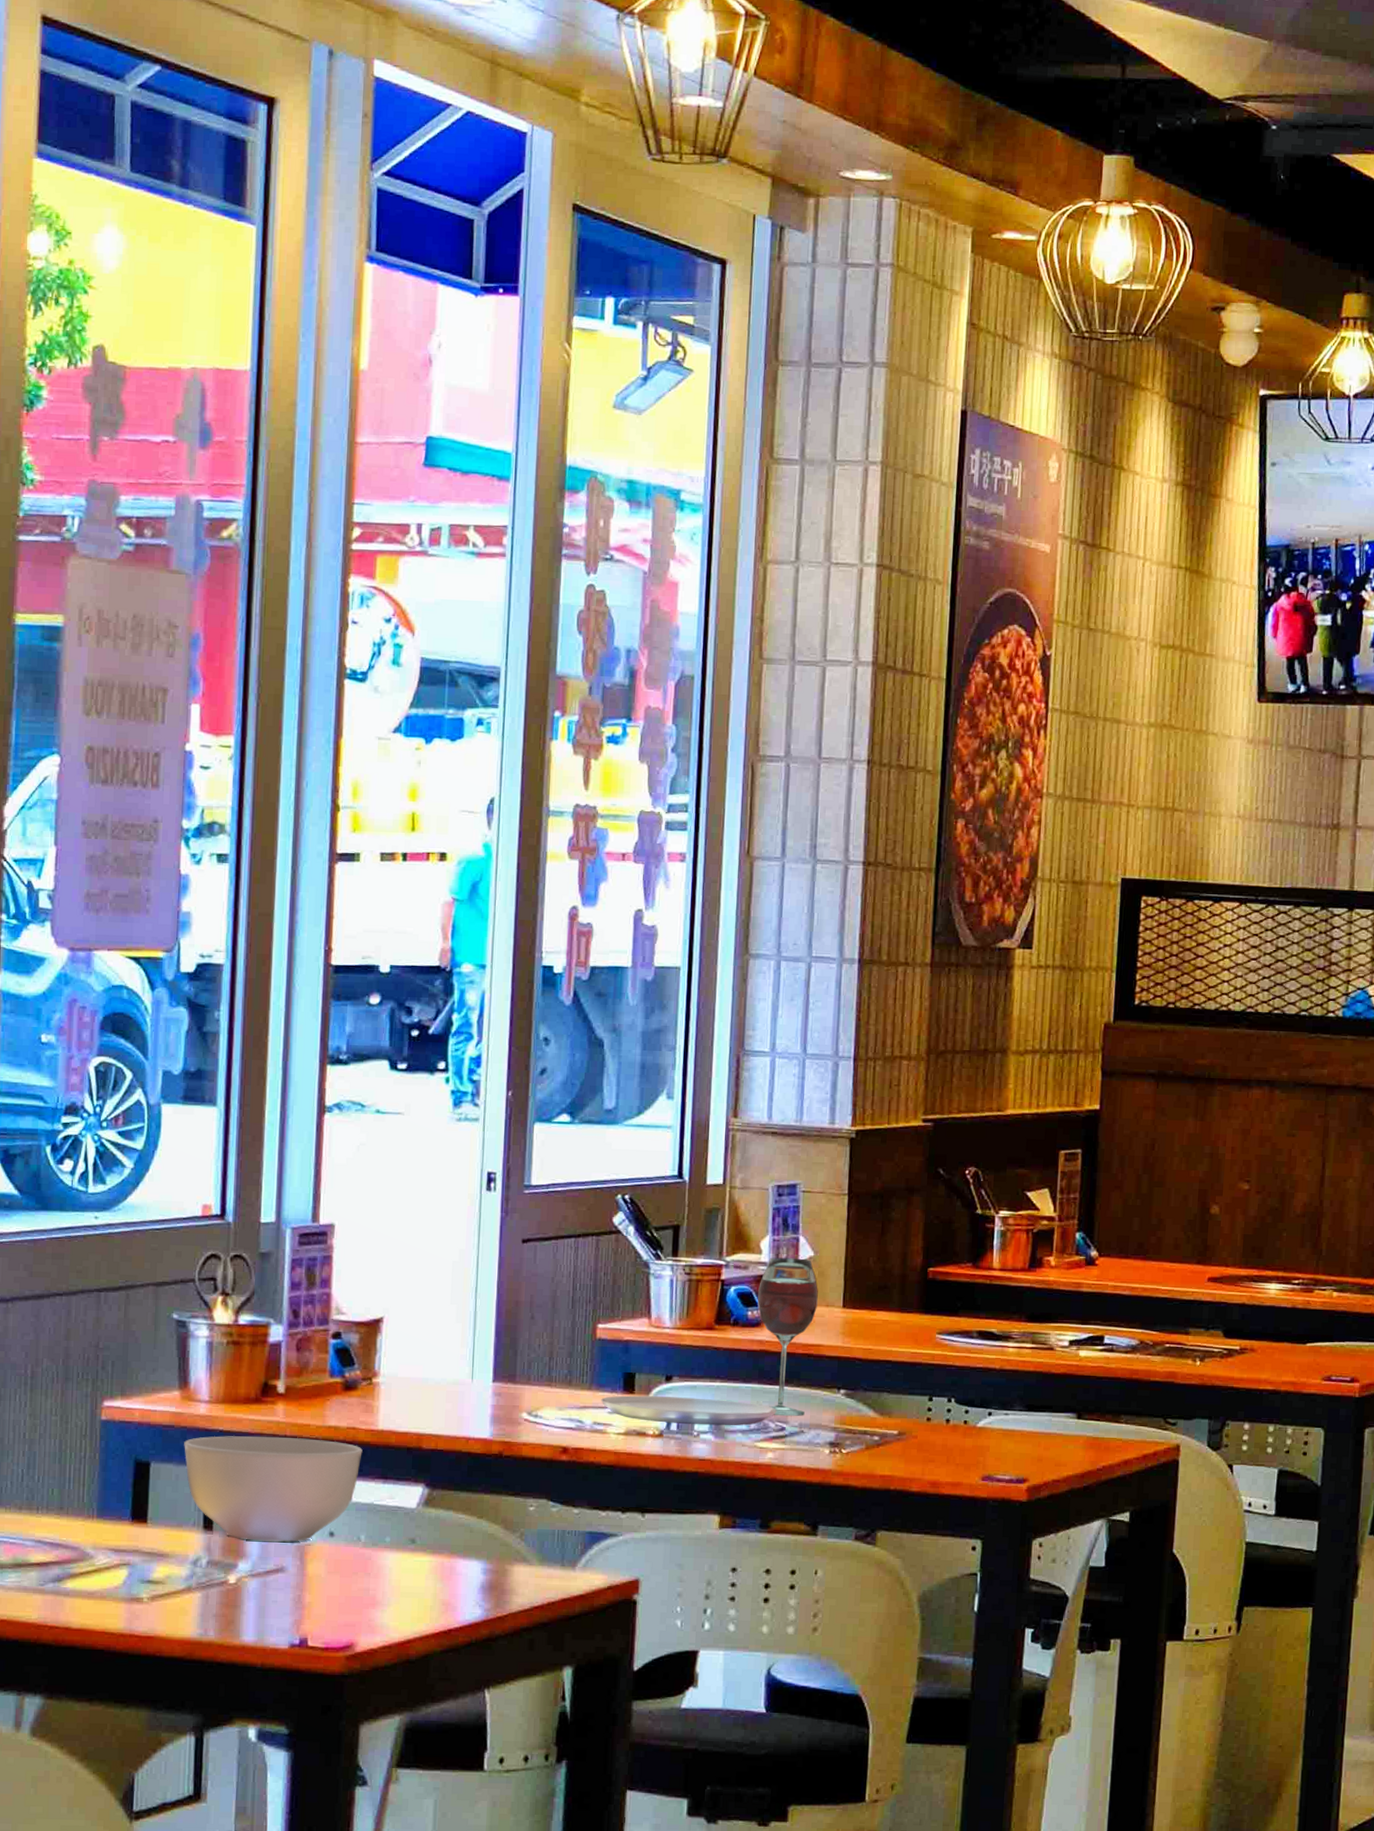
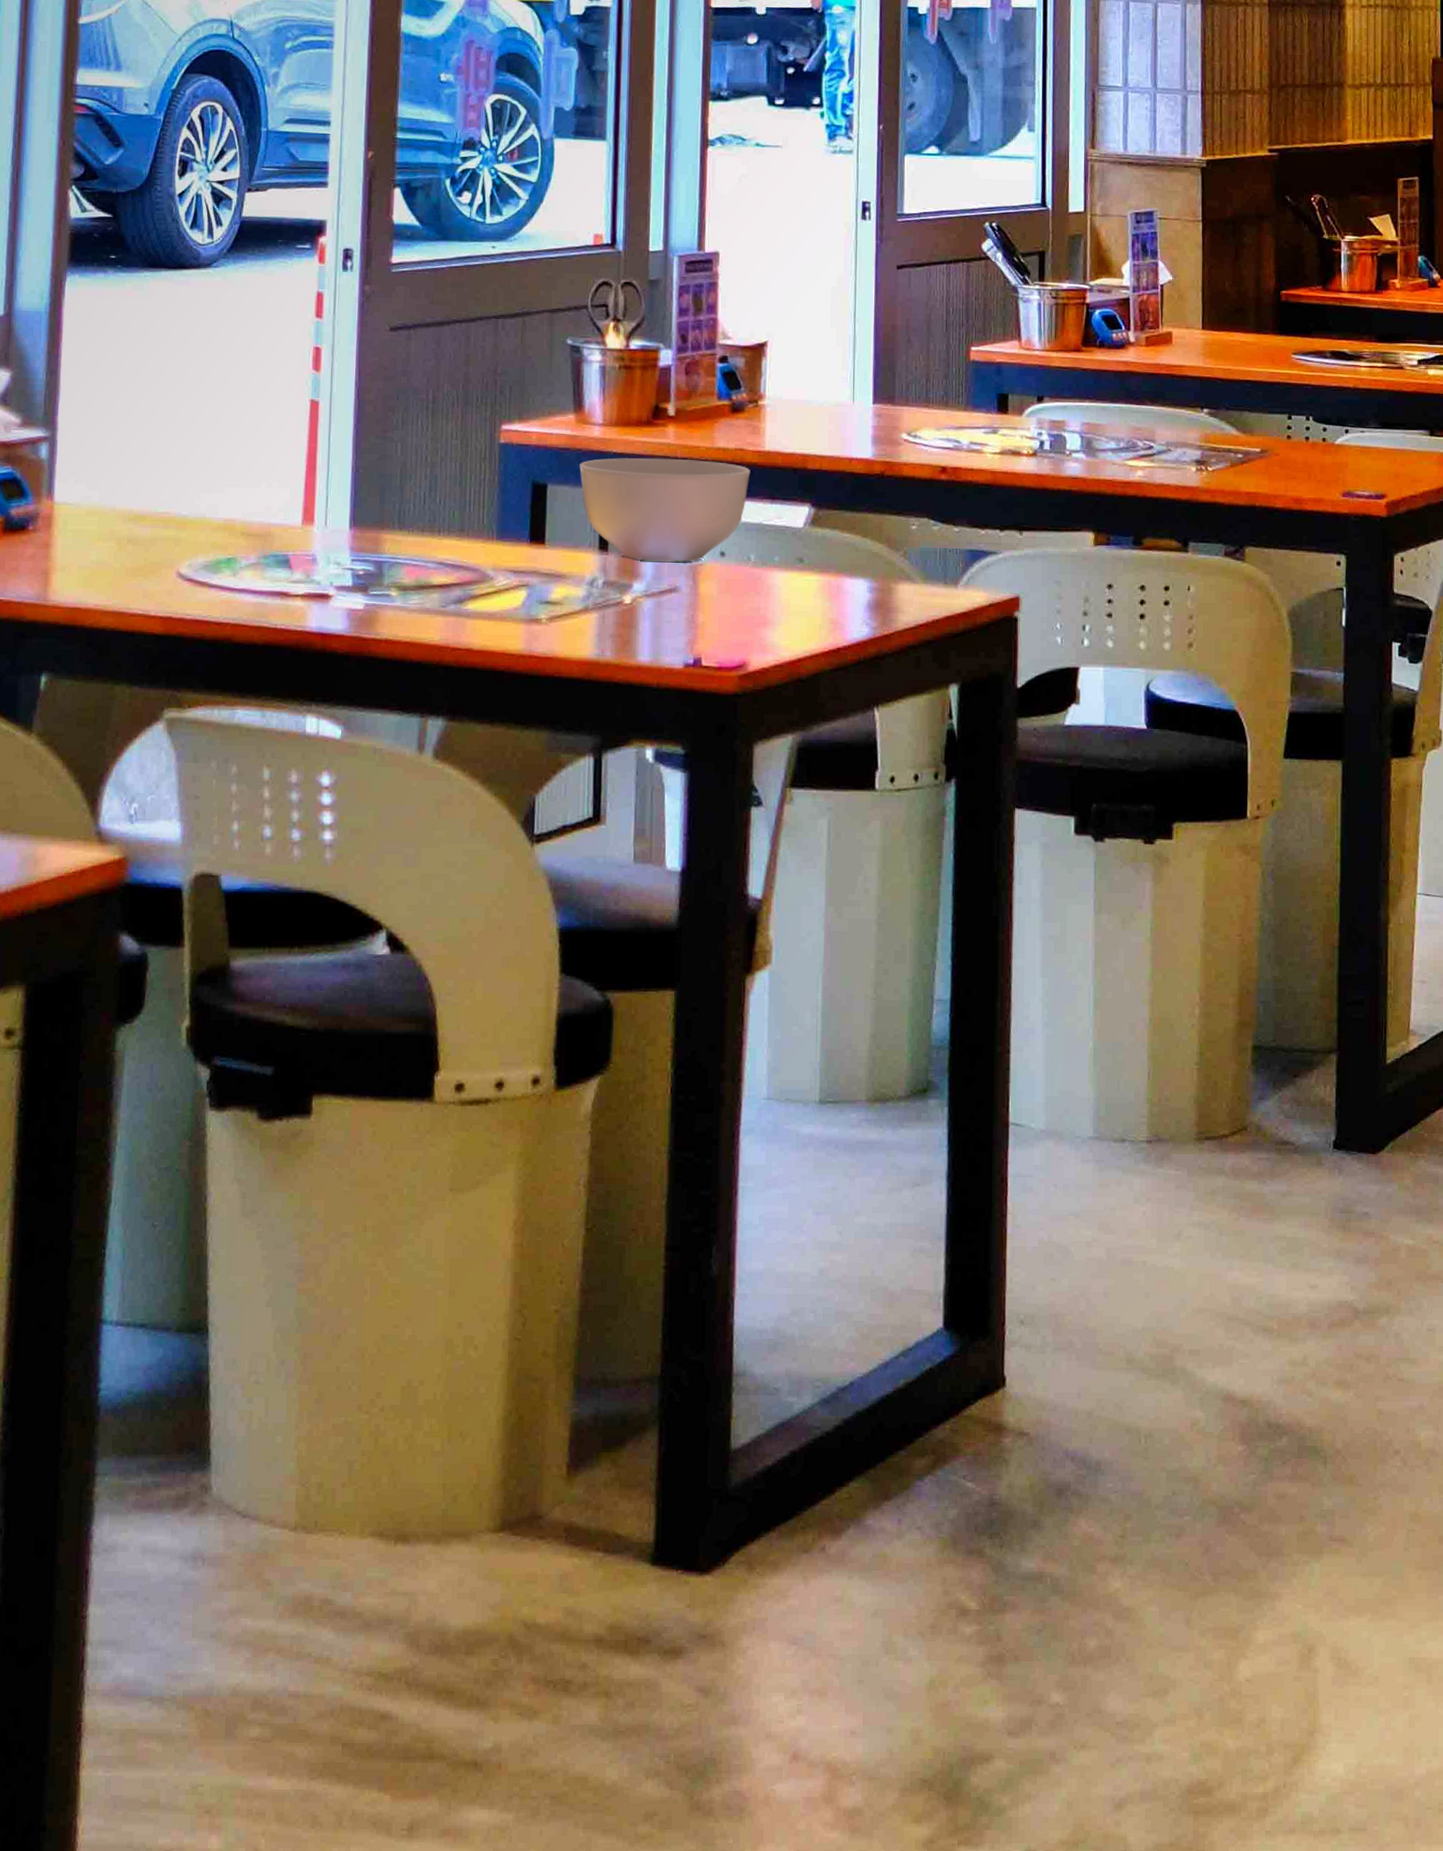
plate: present [601,1395,777,1426] -> none [977,416,1144,445]
wineglass: present [757,1257,818,1417] -> none [1121,281,1178,436]

